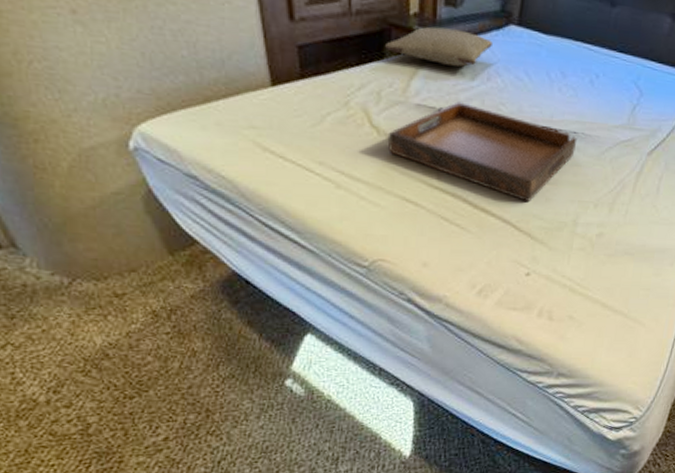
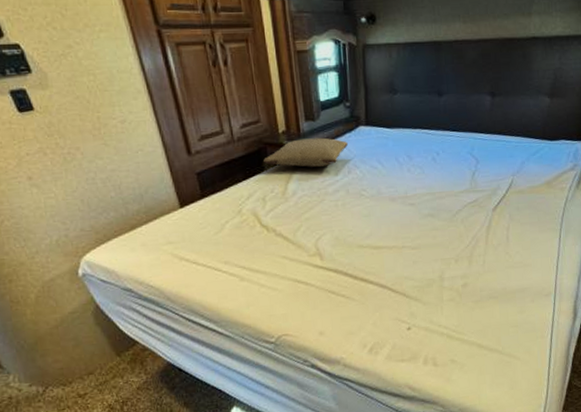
serving tray: present [387,101,578,201] -> none [275,194,431,267]

